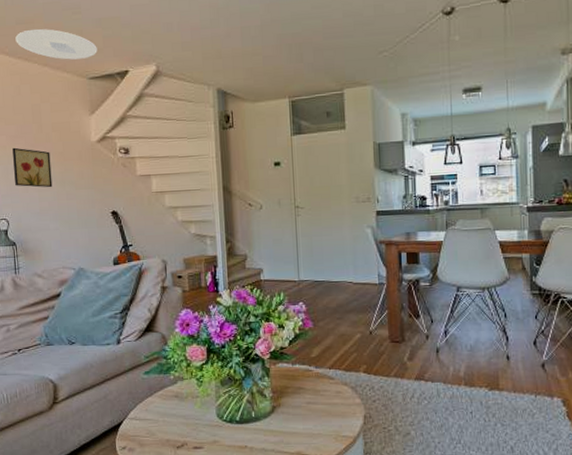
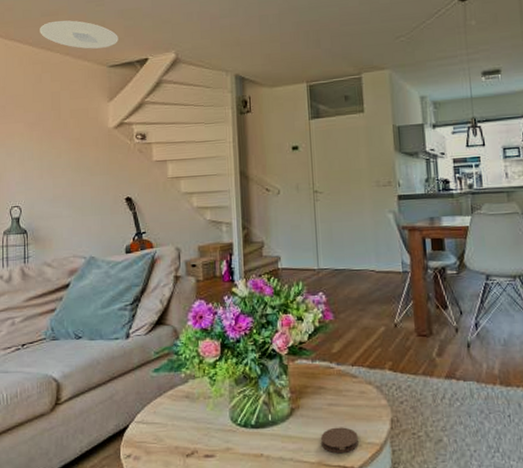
wall art: present [12,147,53,188] -> none [30,134,68,174]
coaster: none [300,422,334,446] -> present [321,427,358,454]

